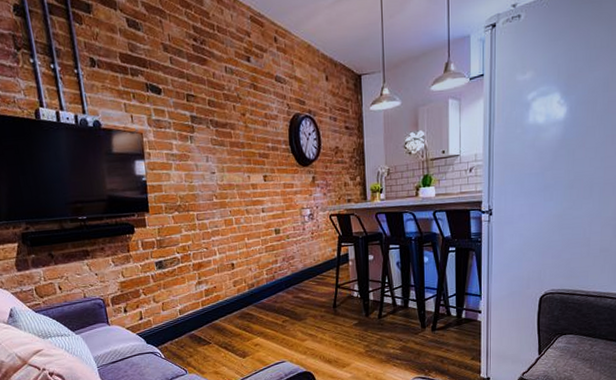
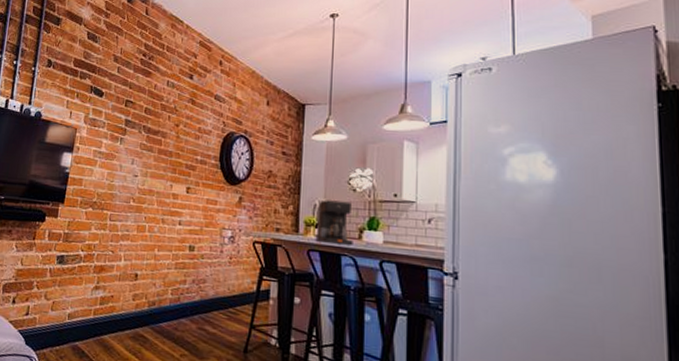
coffee maker: none [381,164,412,206] -> present [315,200,353,246]

